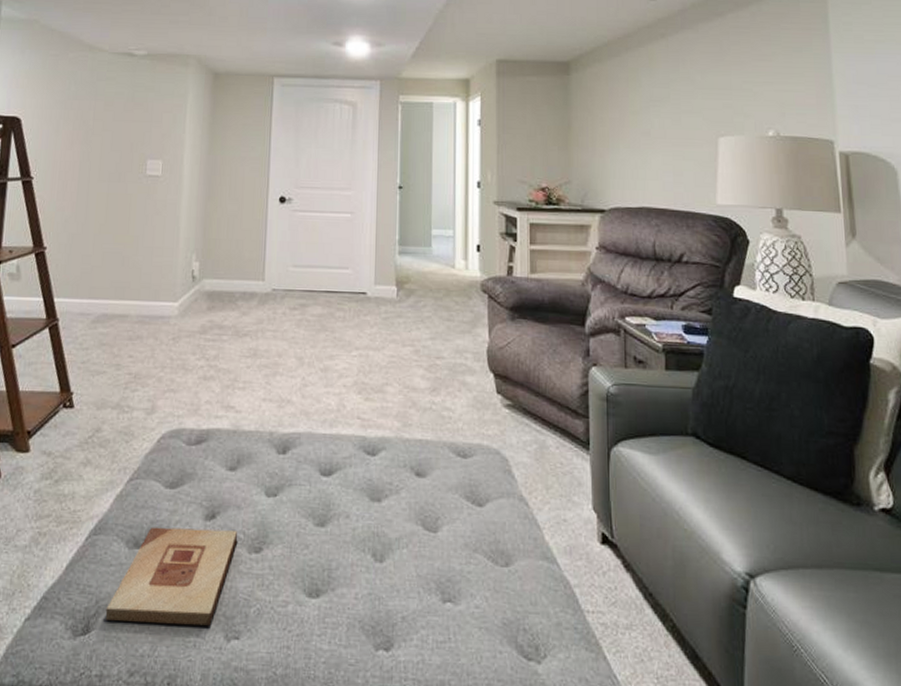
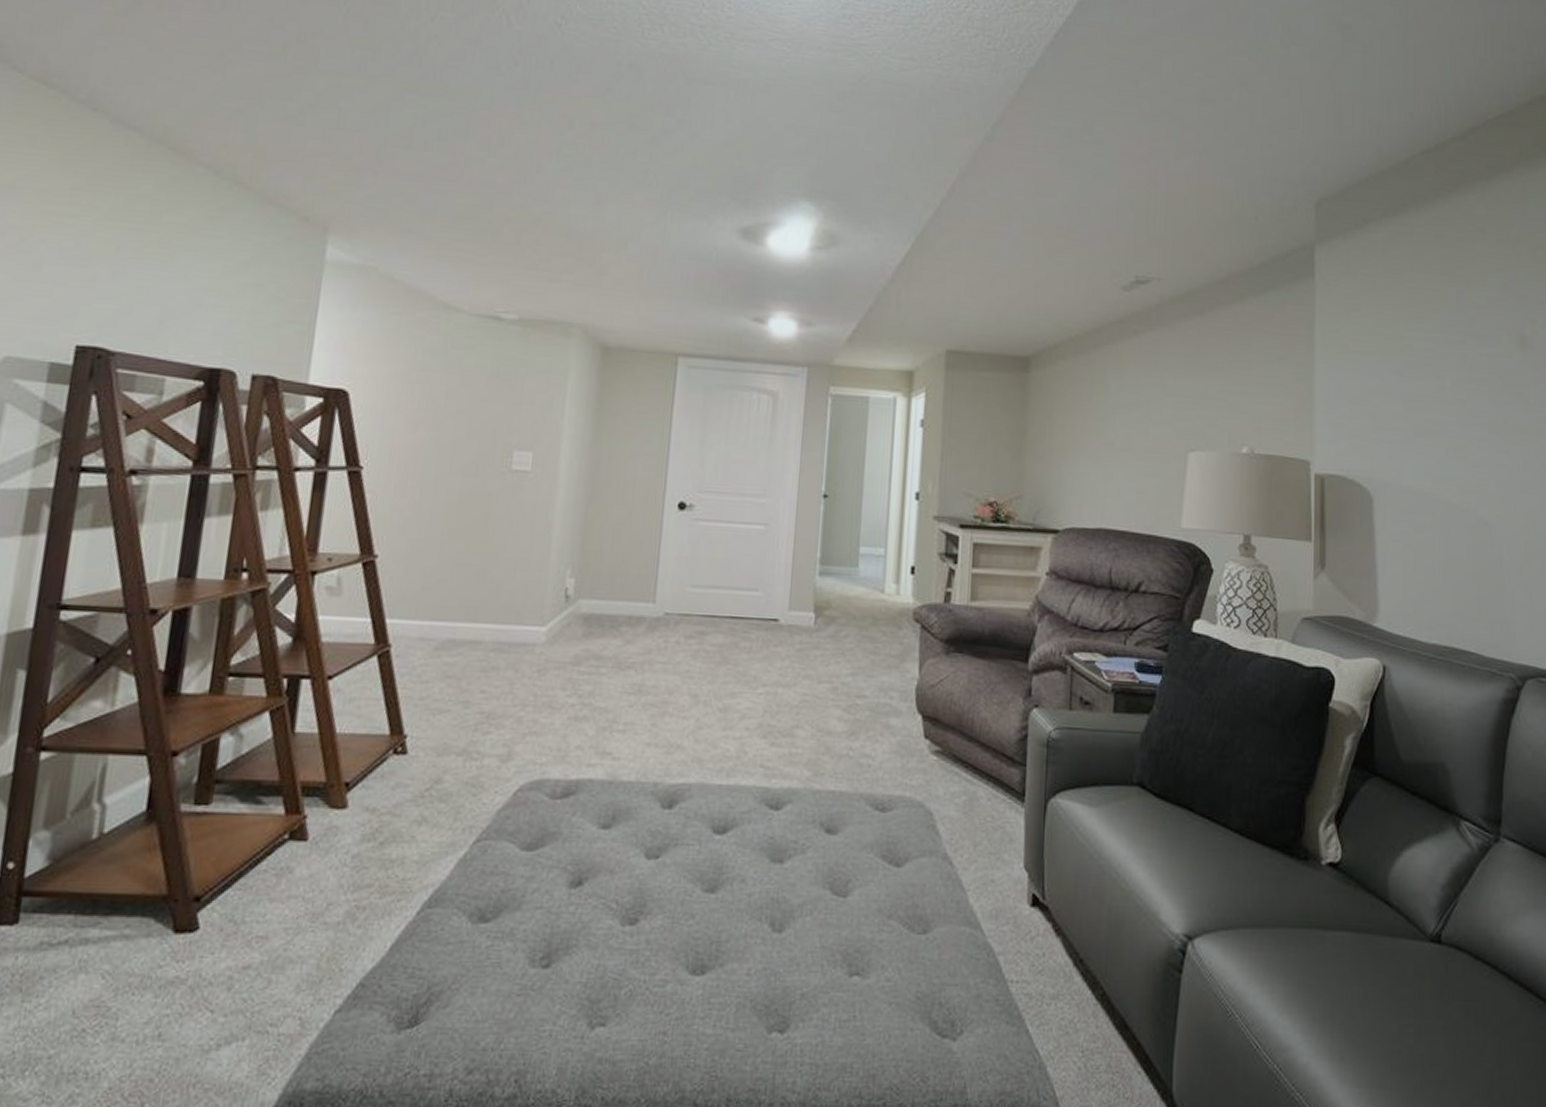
wooden plaque: present [105,527,238,627] -> none [438,896,609,1013]

